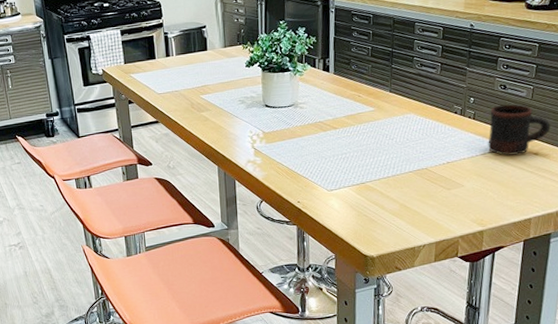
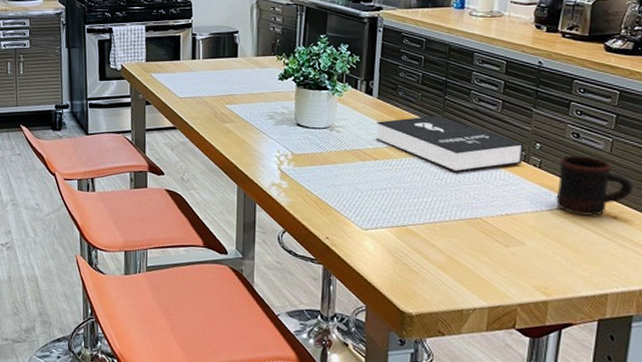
booklet: none [334,83,460,132] -> present [376,115,524,173]

